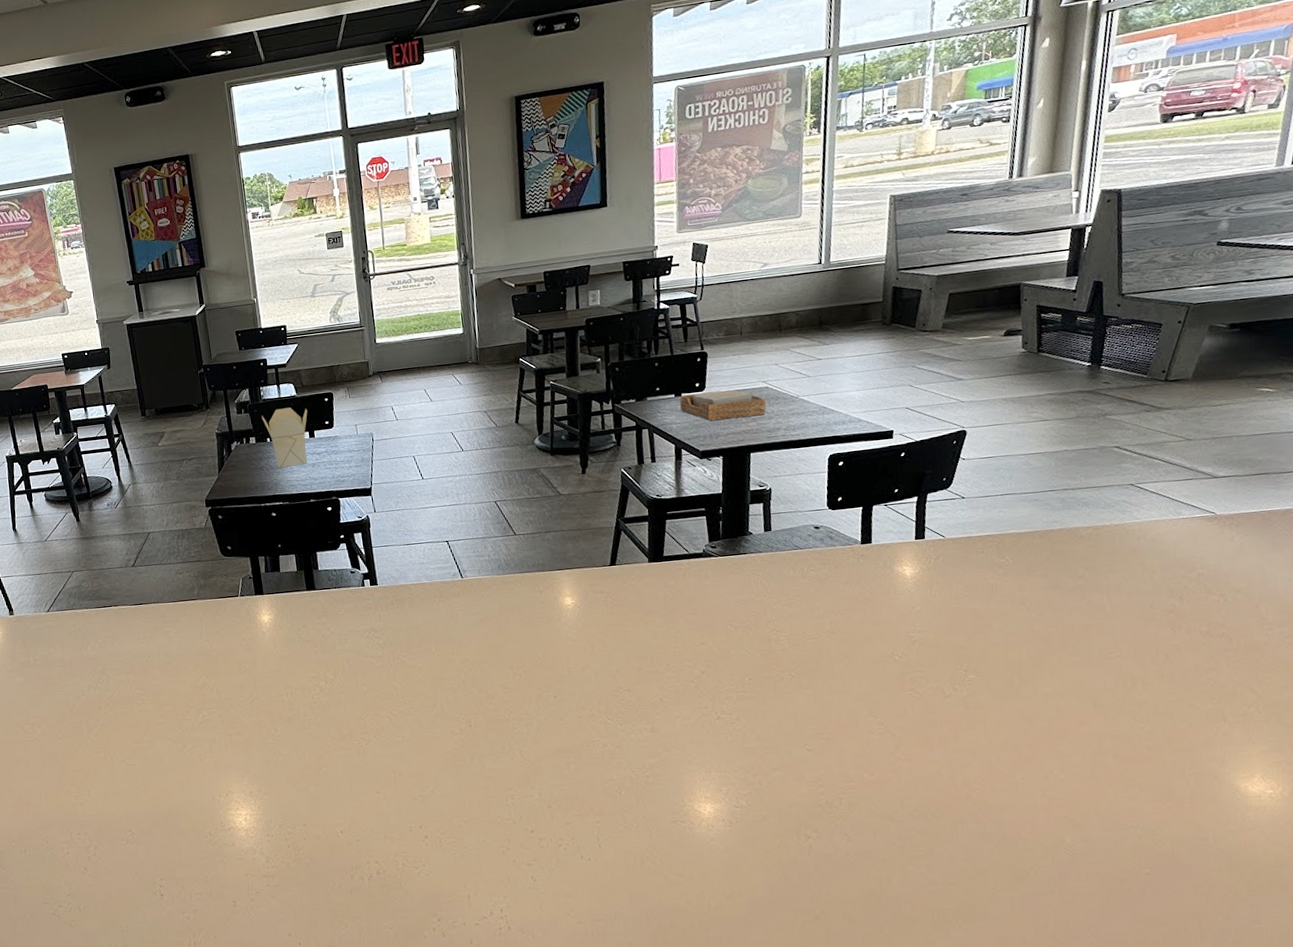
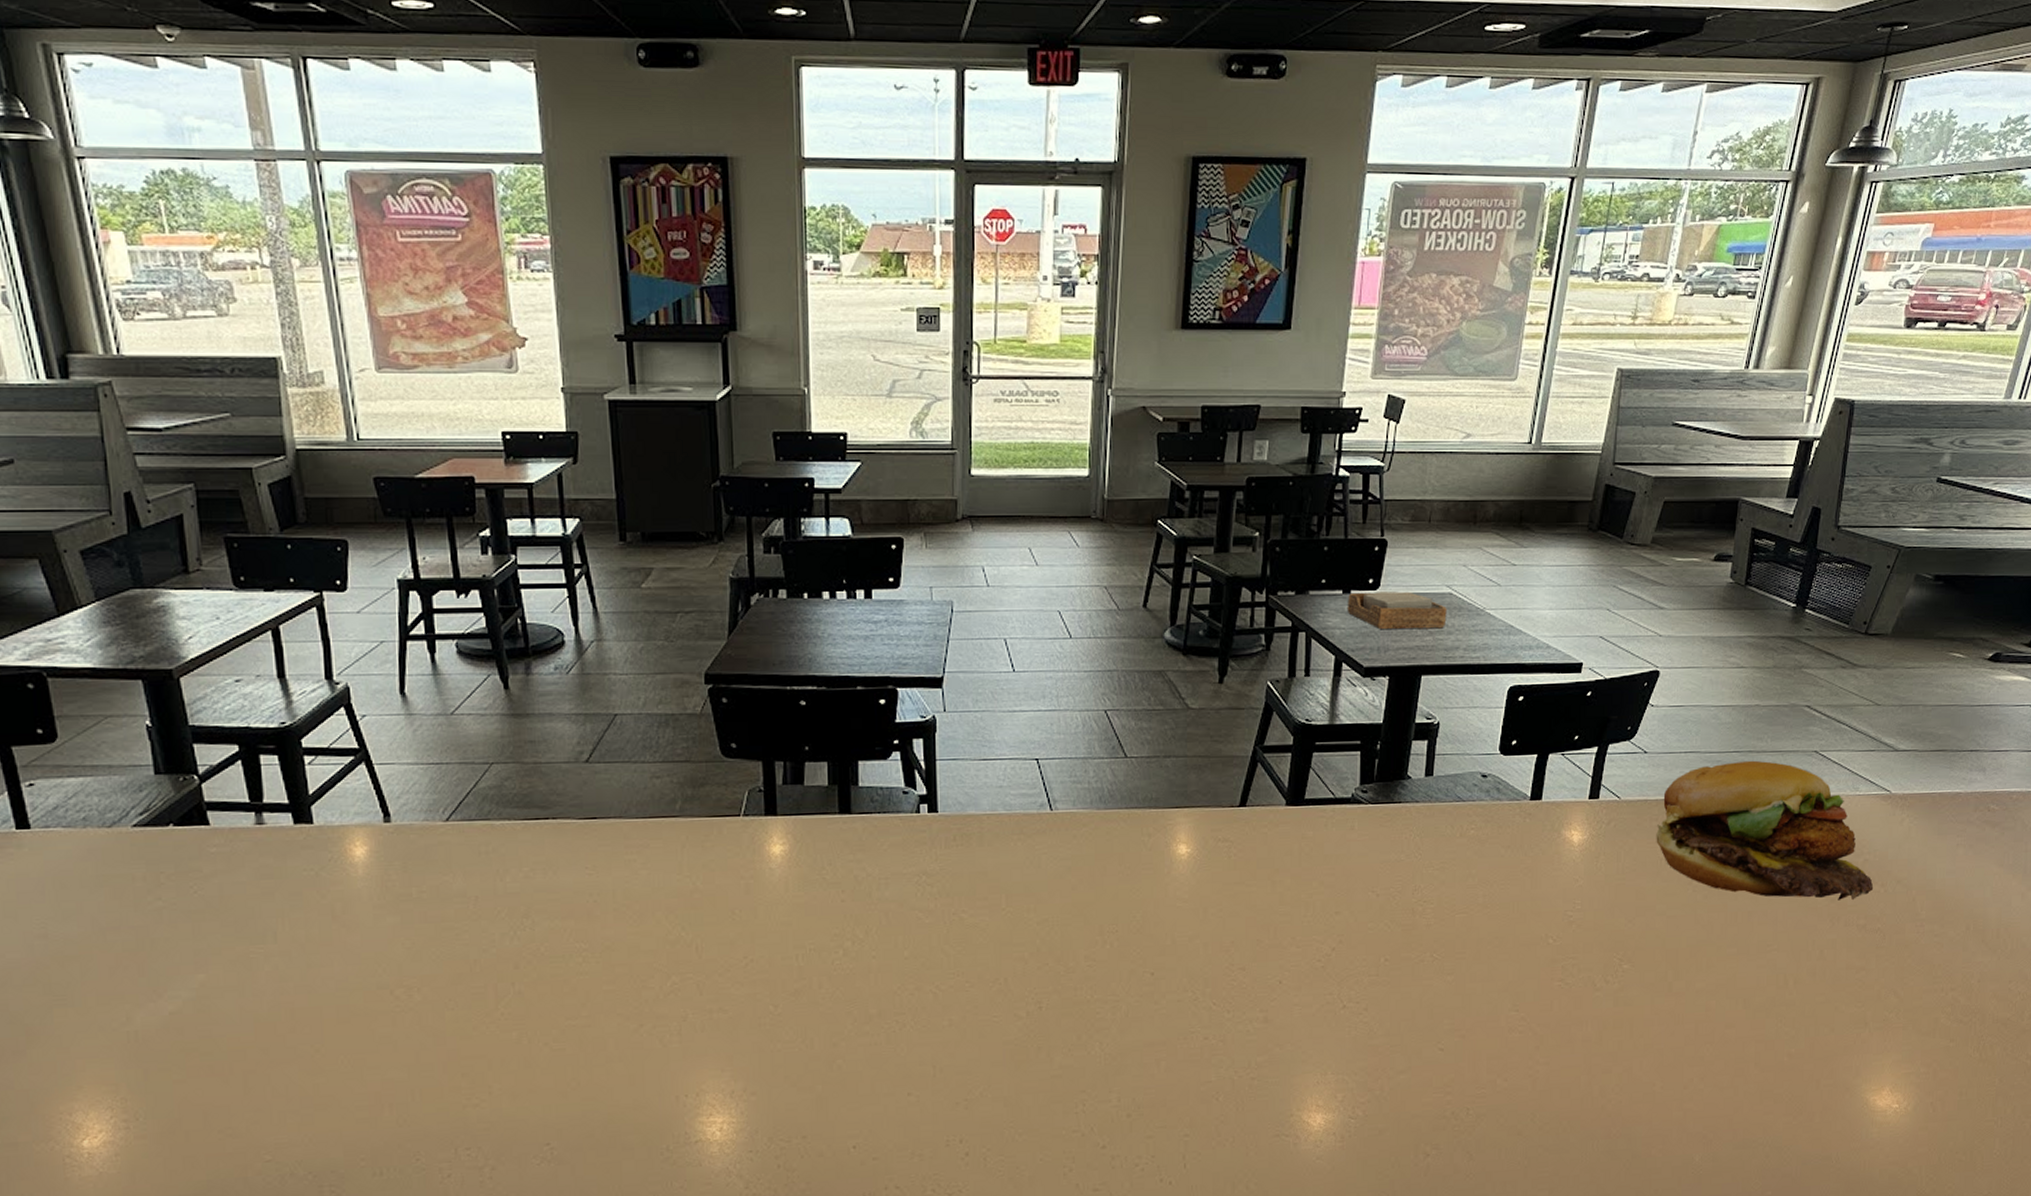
takeout container: present [261,407,308,468] -> none [799,552,865,637]
burger: none [984,496,1212,612] -> present [1656,760,1874,900]

